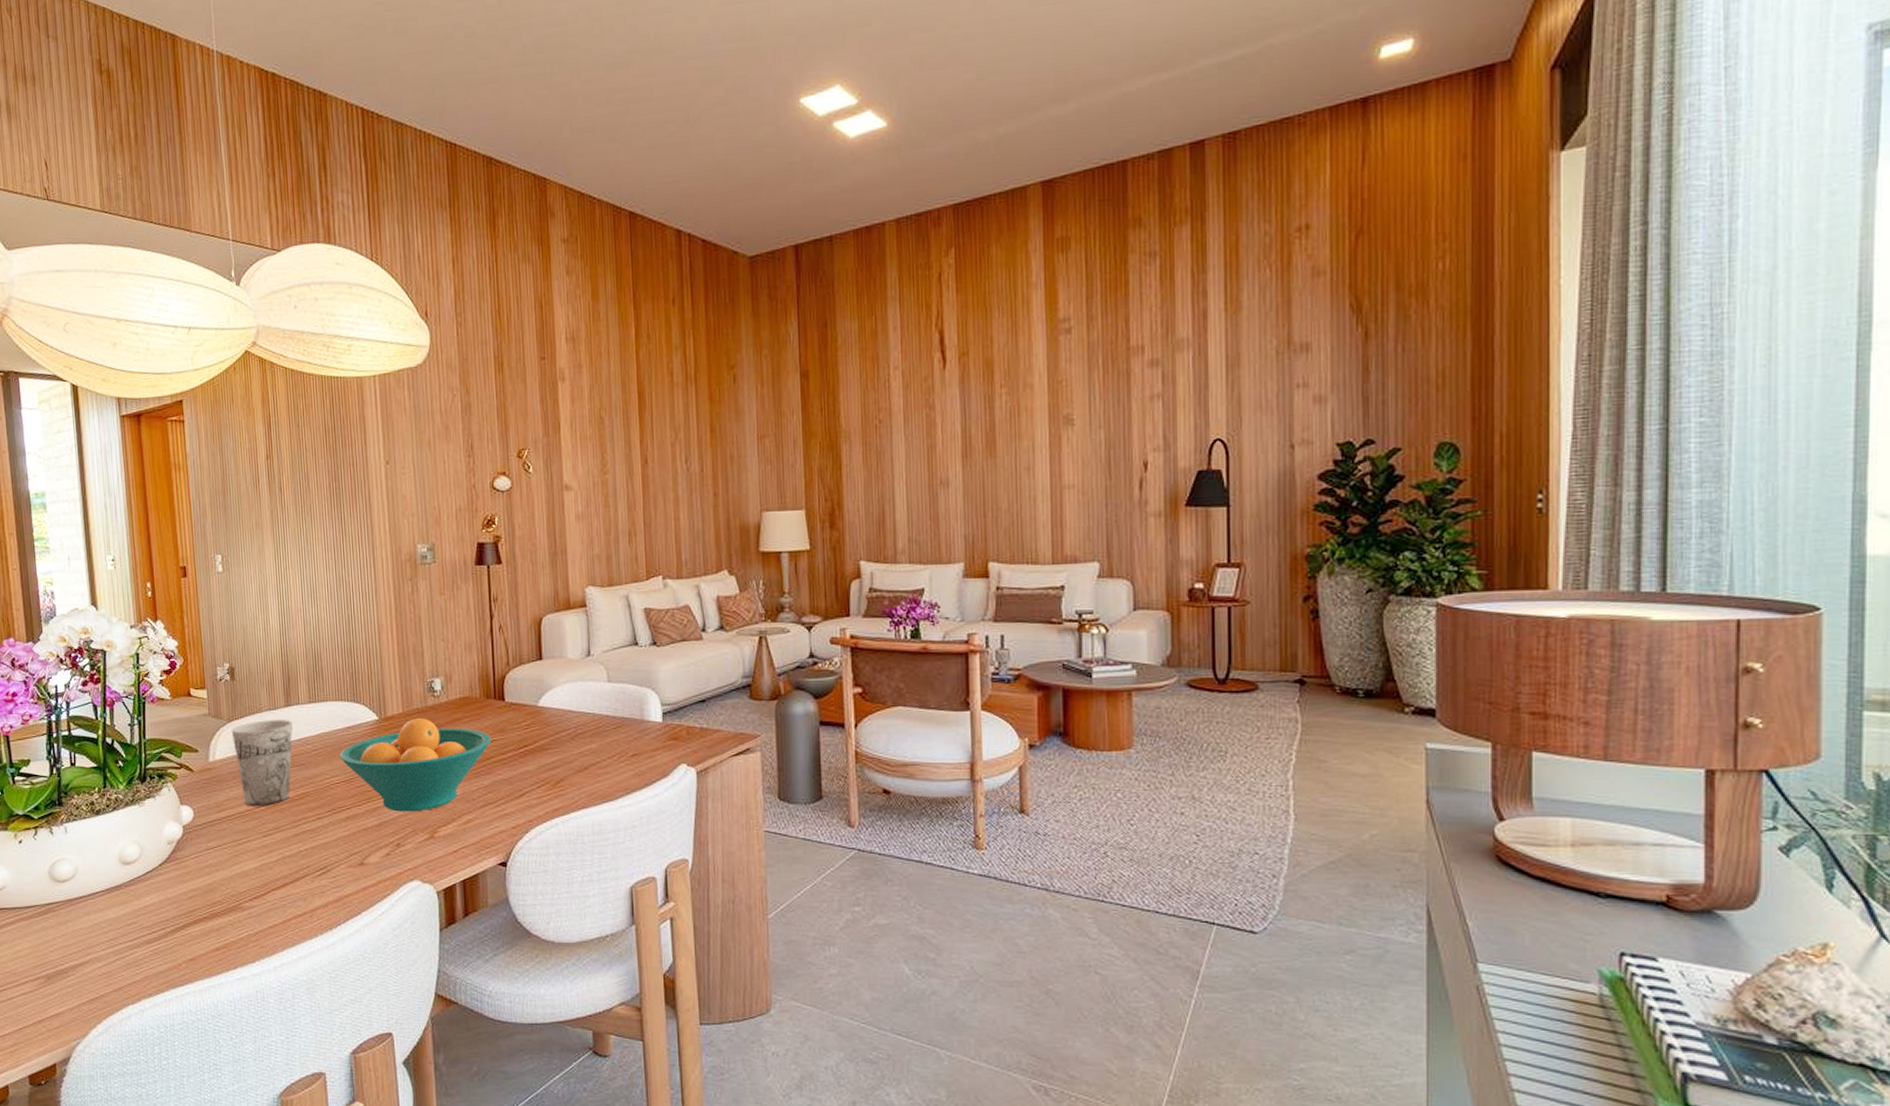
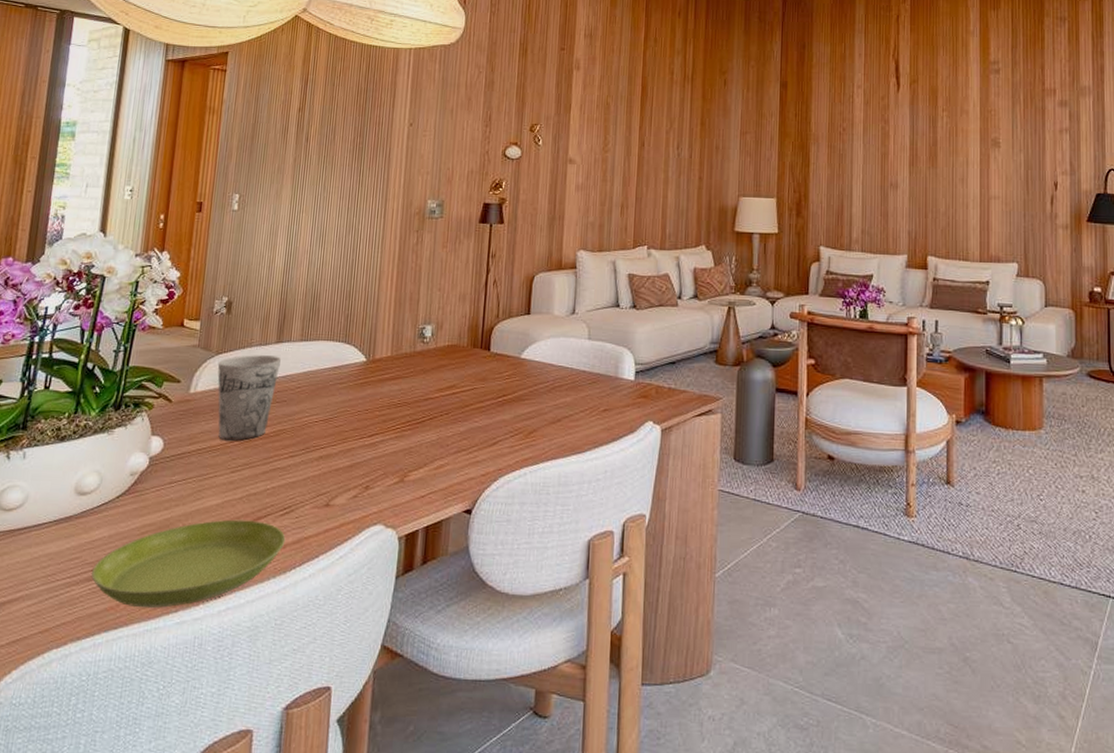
saucer: none [150,881,327,966] -> present [91,519,286,608]
fruit bowl: present [339,717,491,812] -> none [322,361,473,455]

